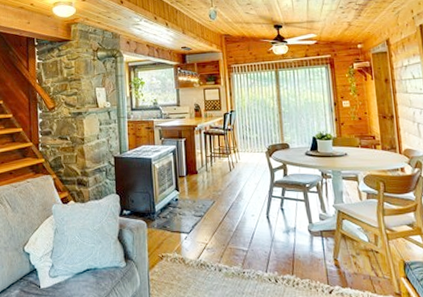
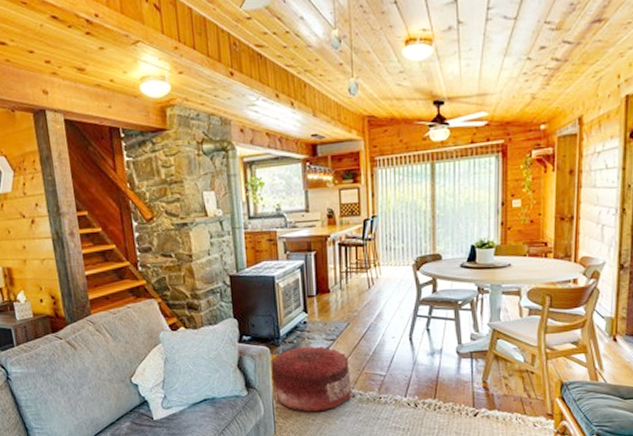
pouf: none [147,221,219,285] -> present [271,346,352,412]

